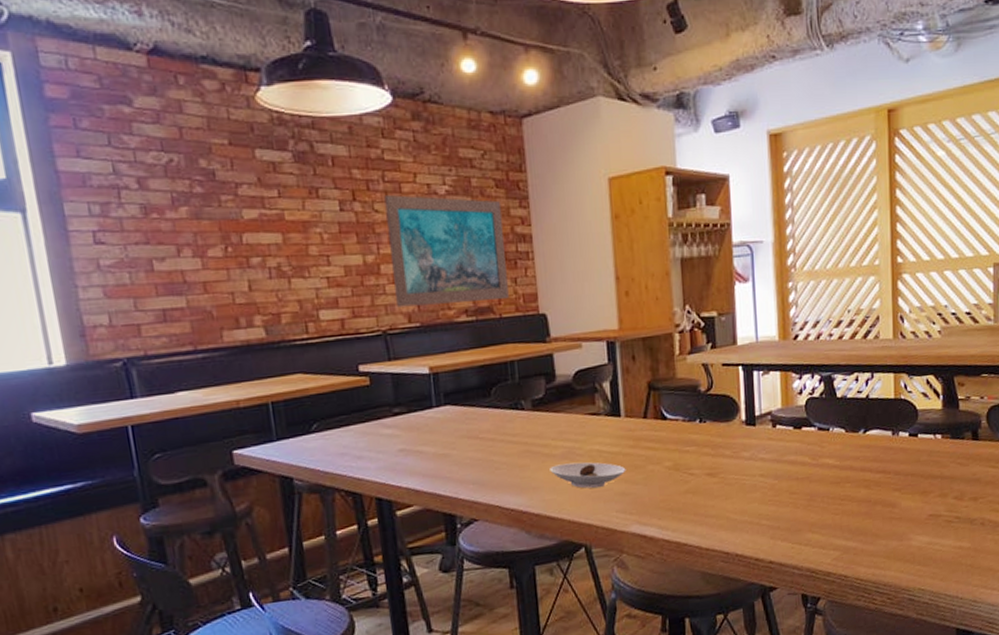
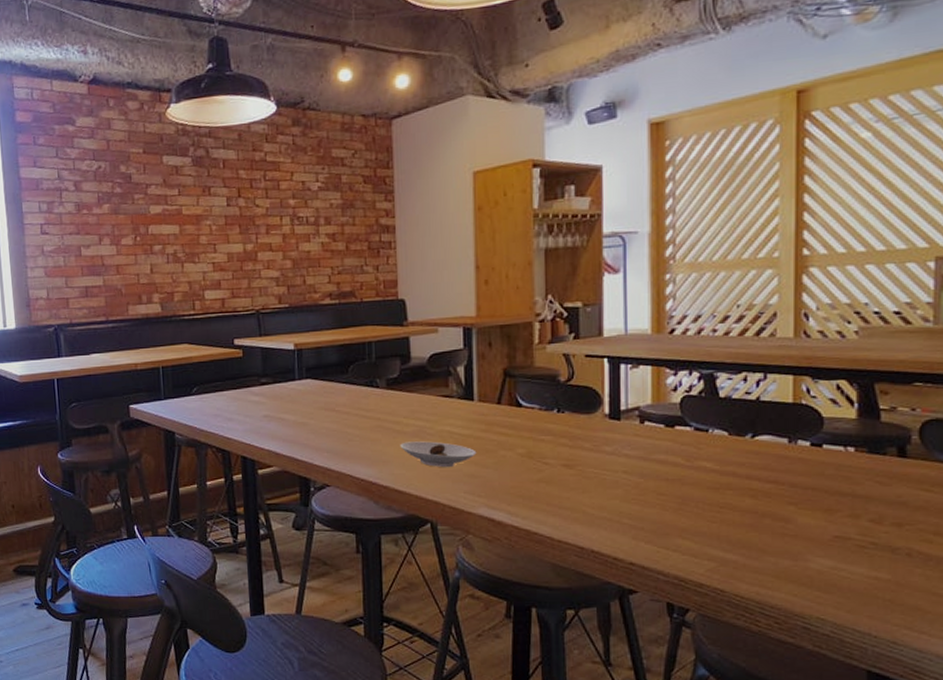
wall art: present [384,194,509,308] -> none [264,191,370,290]

